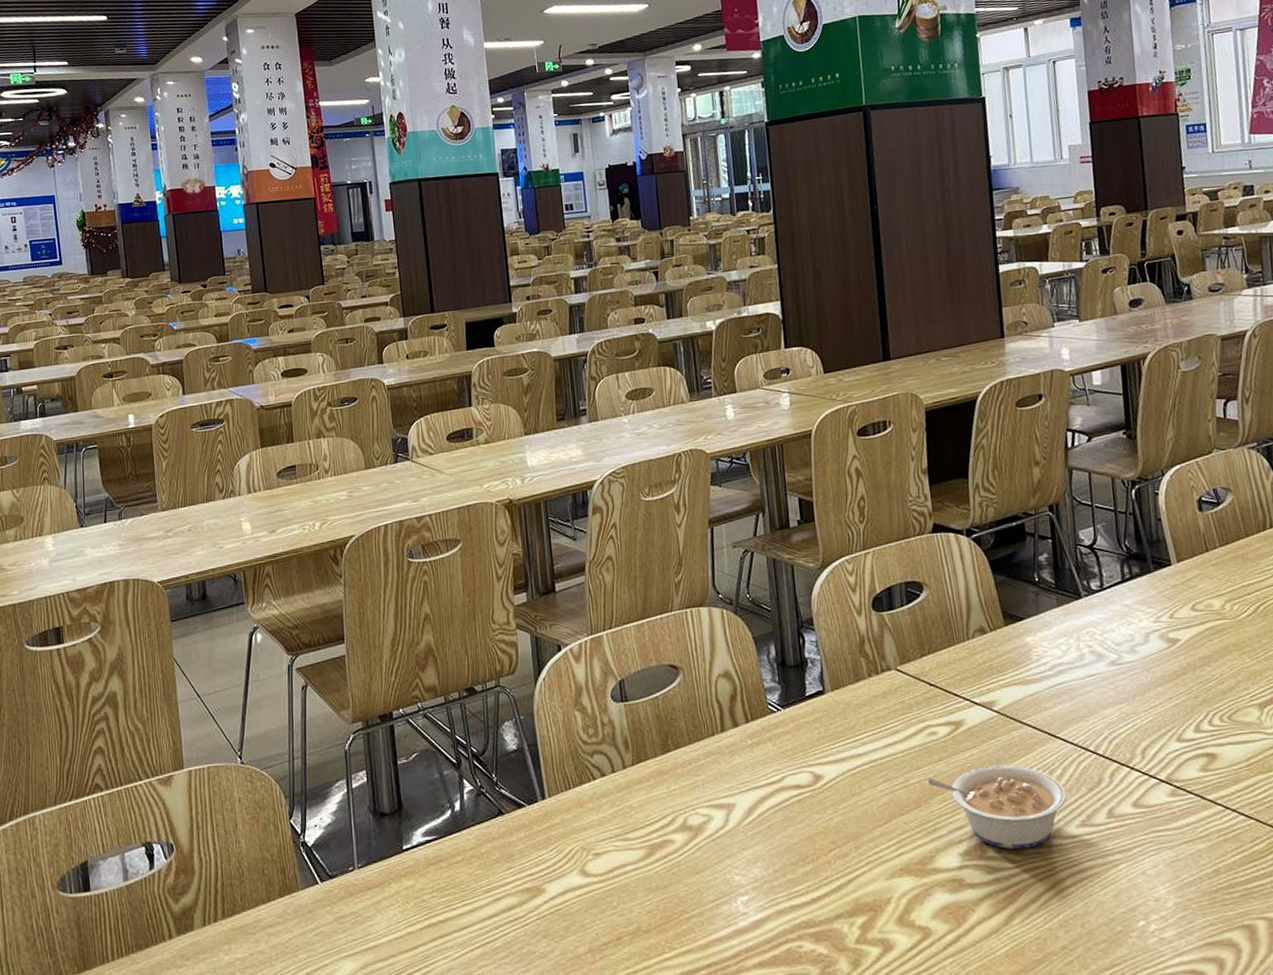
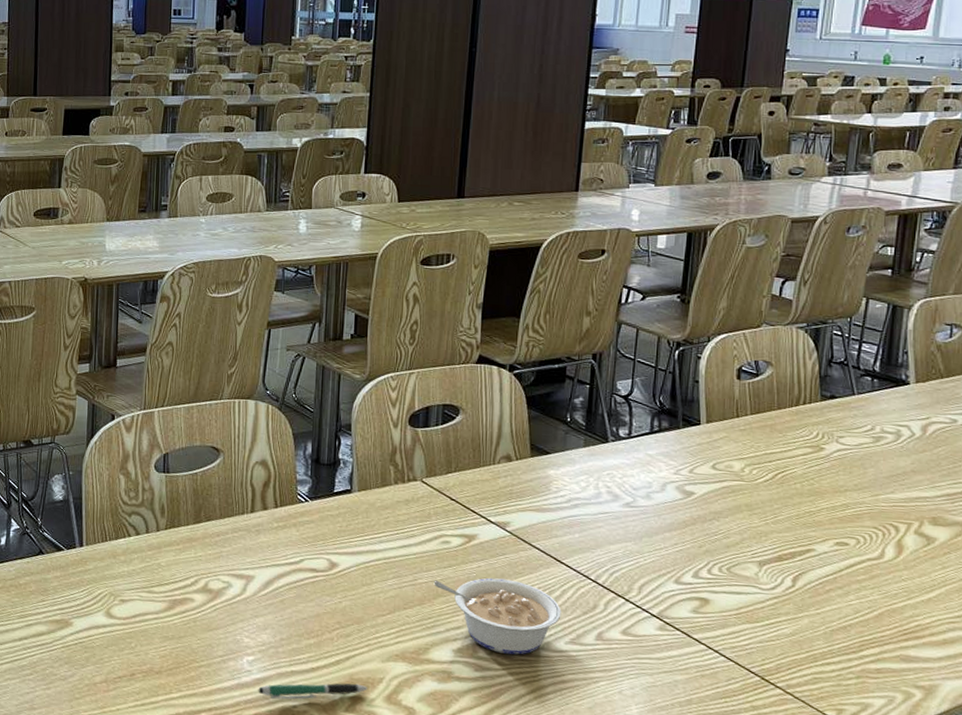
pen: none [758,909,877,941] -> present [258,683,368,700]

